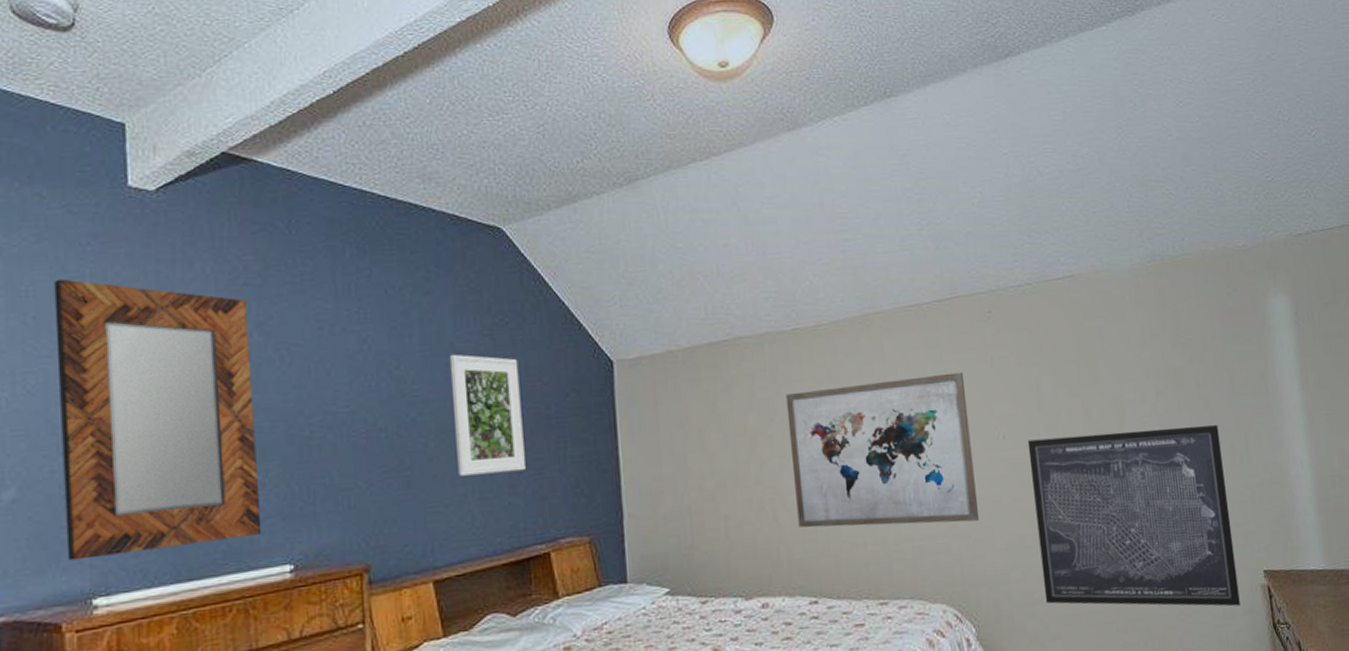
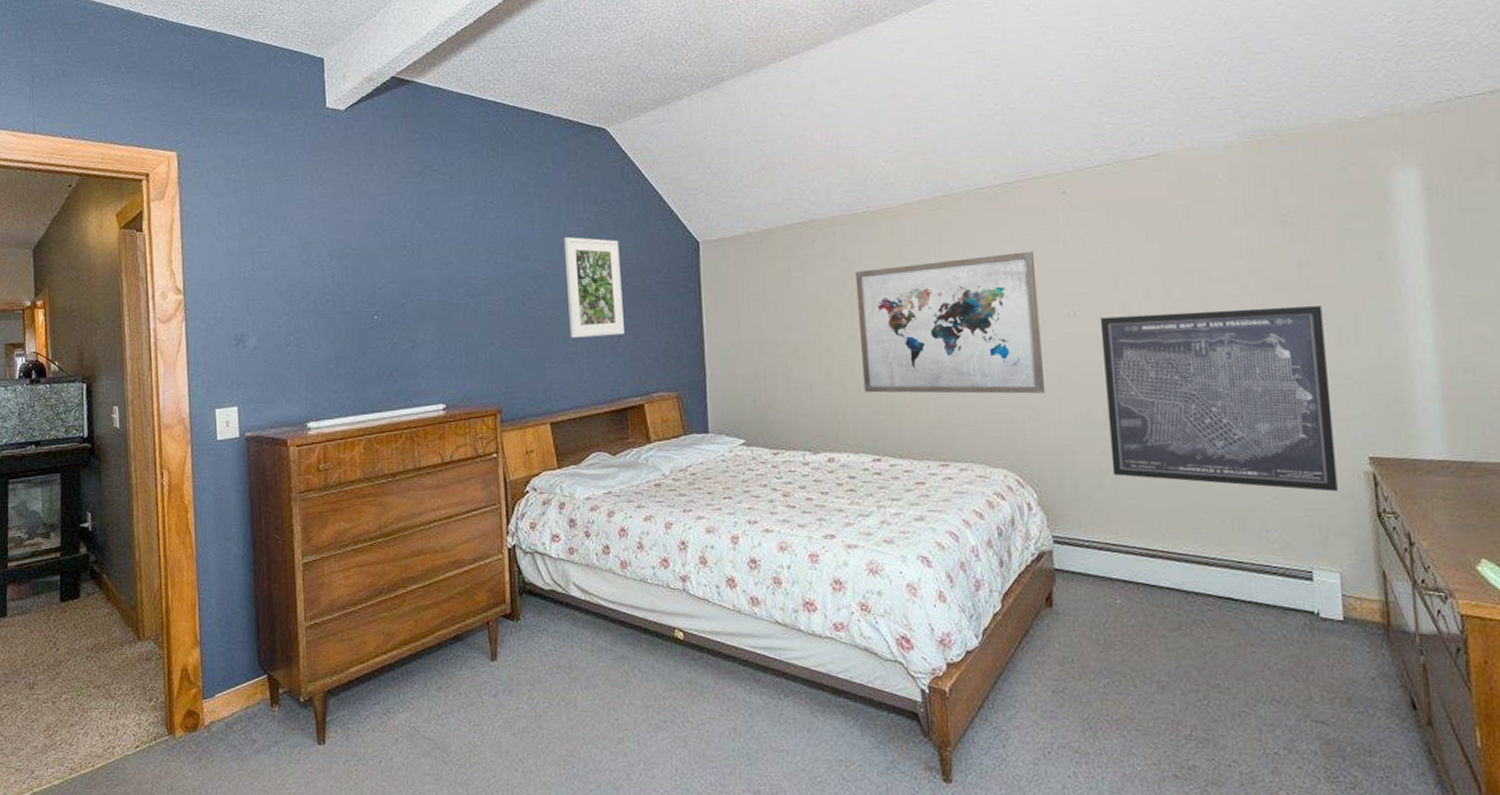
home mirror: present [53,278,260,561] -> none [278,181,422,393]

